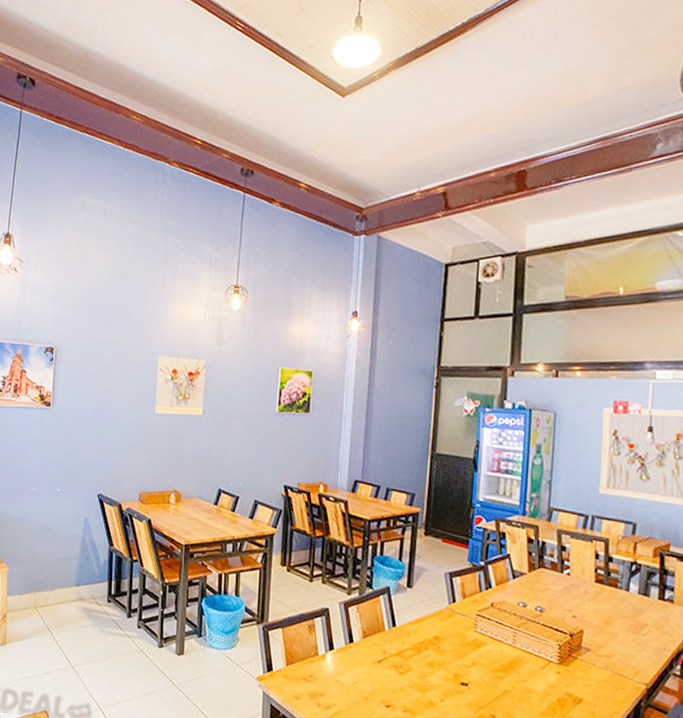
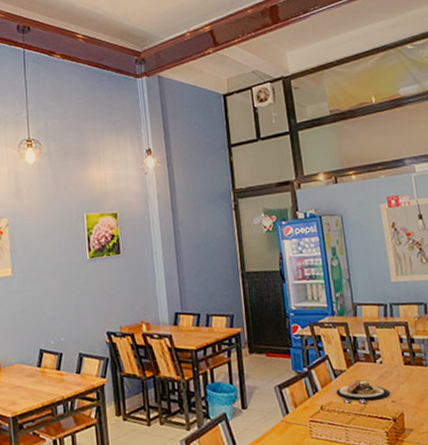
plate: none [511,584,573,611] -> present [336,378,391,400]

